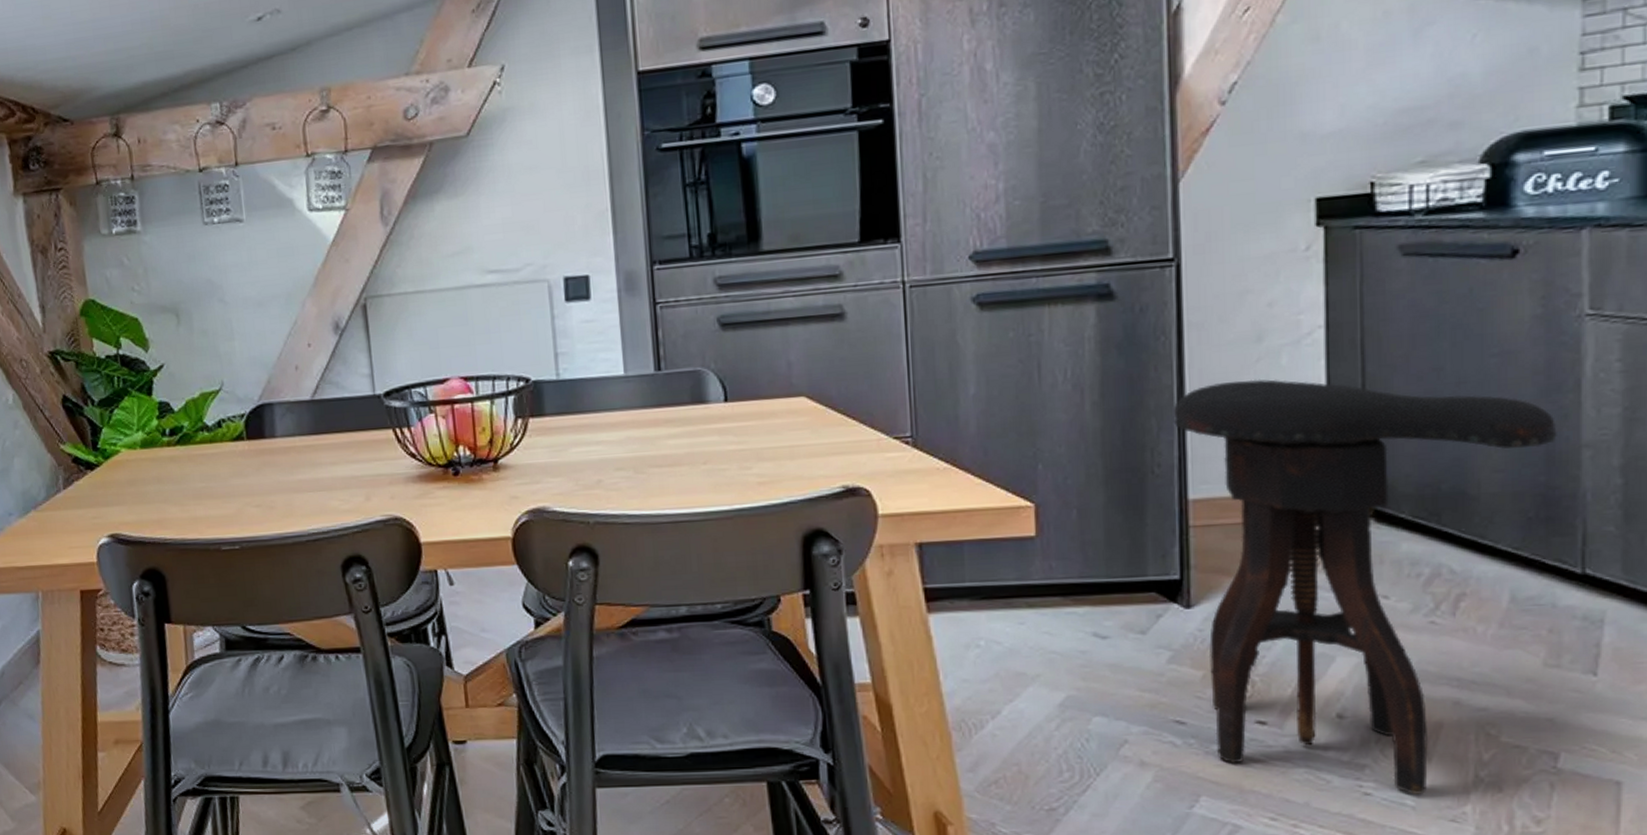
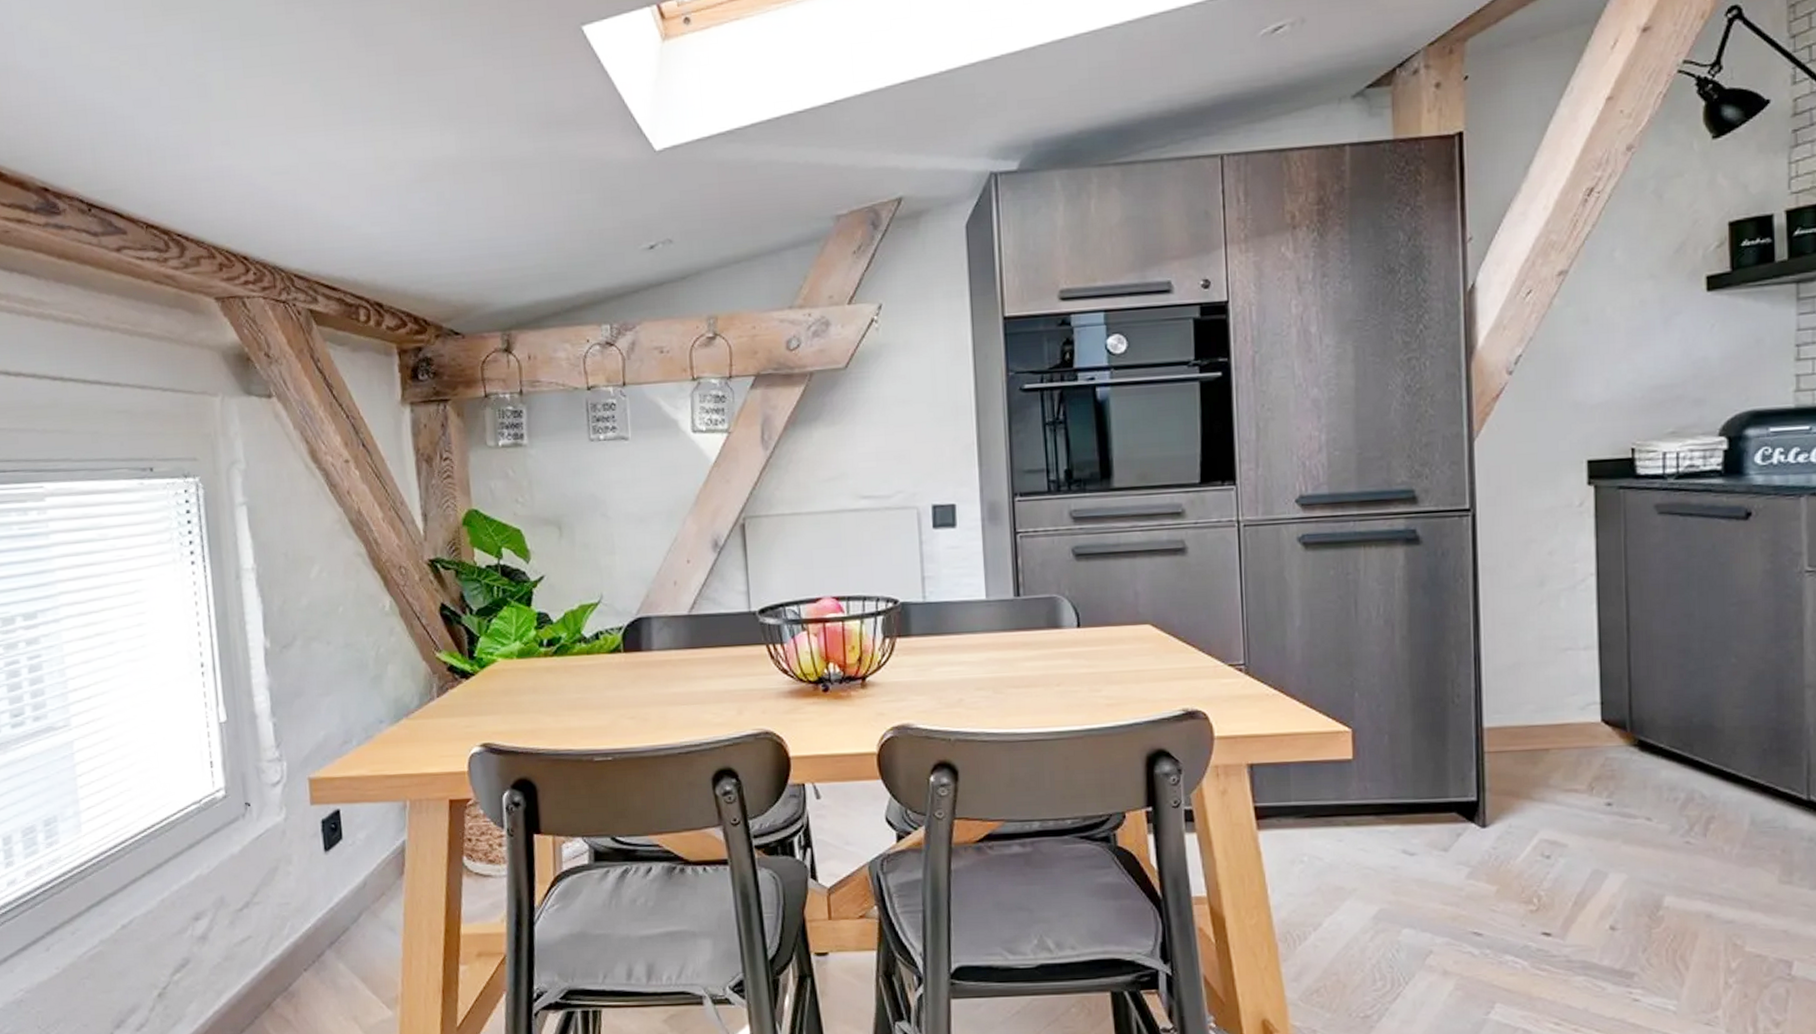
stool: present [1173,379,1557,796] -> none [1470,619,1785,1001]

